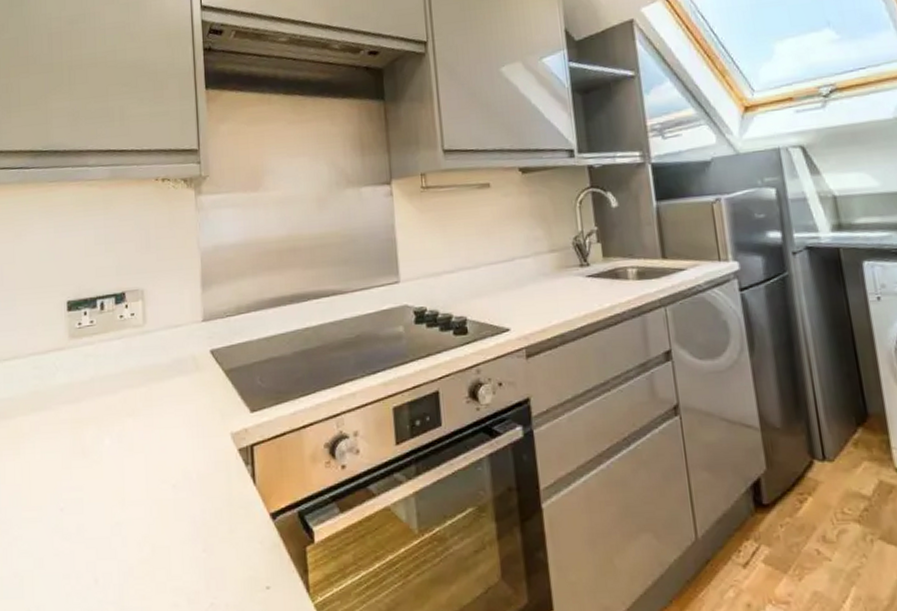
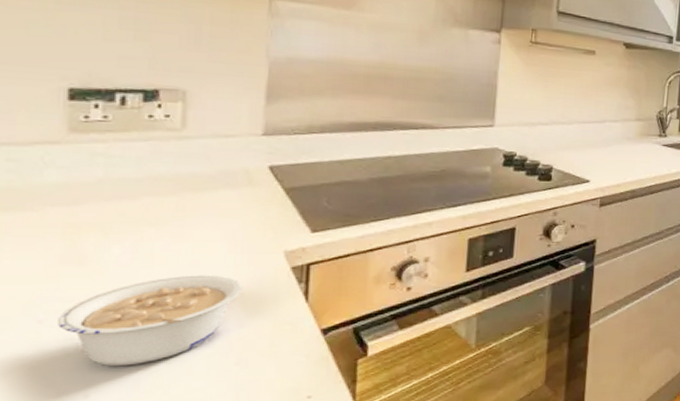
legume: none [73,460,202,553] -> present [58,275,243,367]

